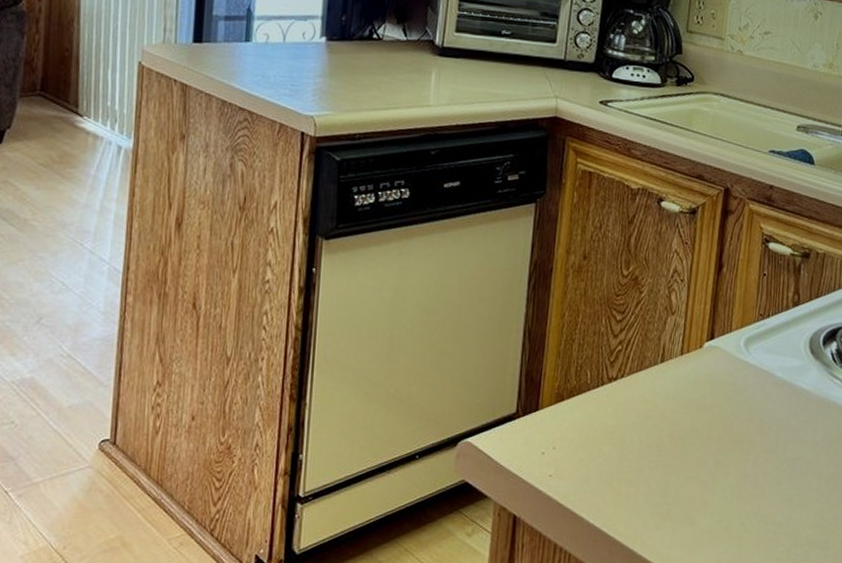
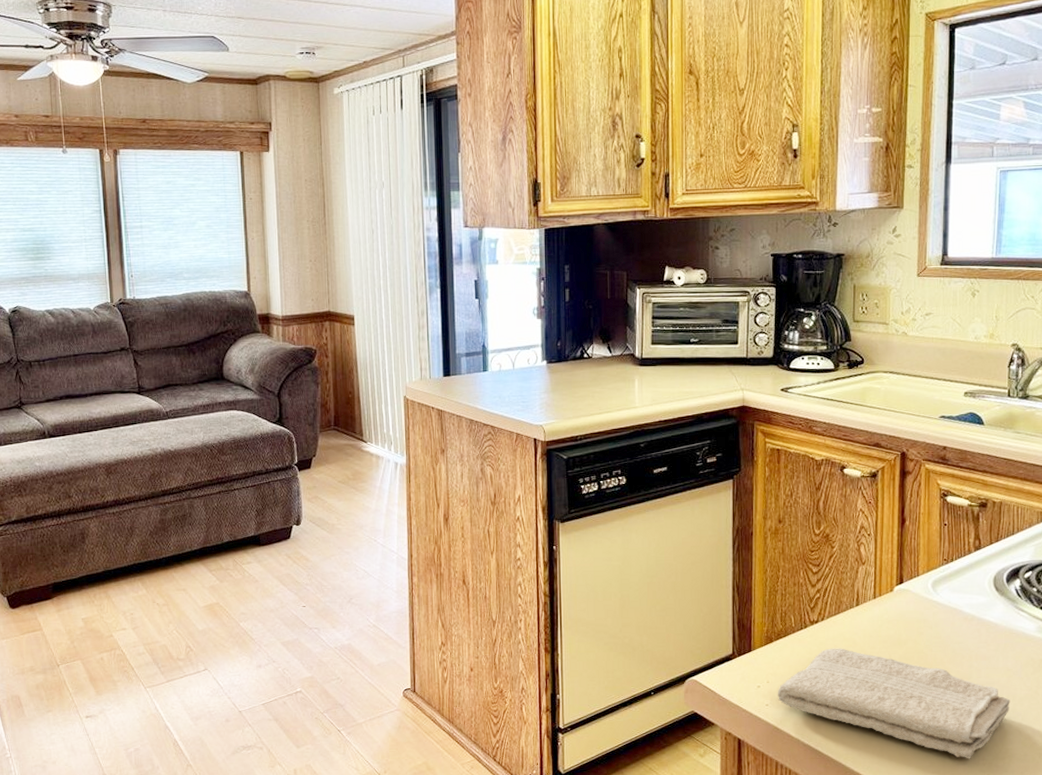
washcloth: none [563,411,816,545] -> present [777,648,1010,759]

